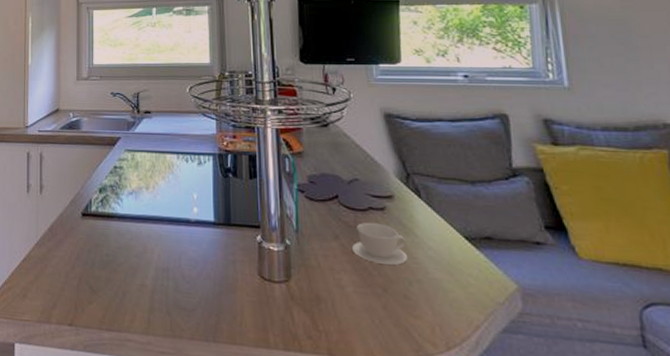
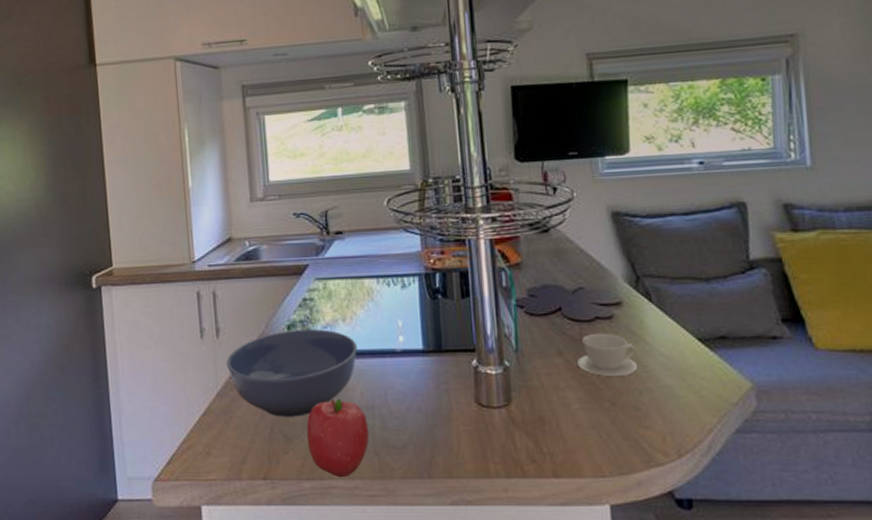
bowl: none [46,193,157,271] -> present [226,329,357,417]
fruit: none [110,258,163,333] -> present [306,398,370,478]

